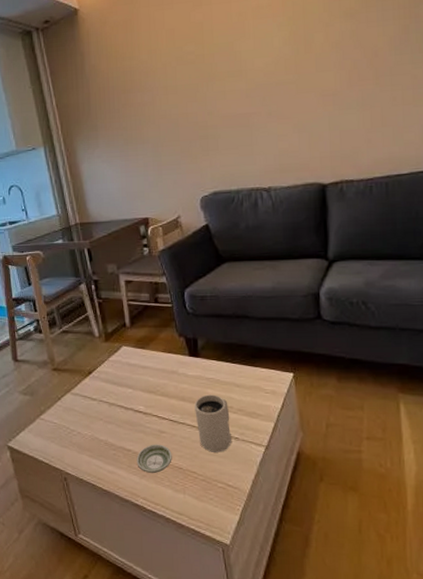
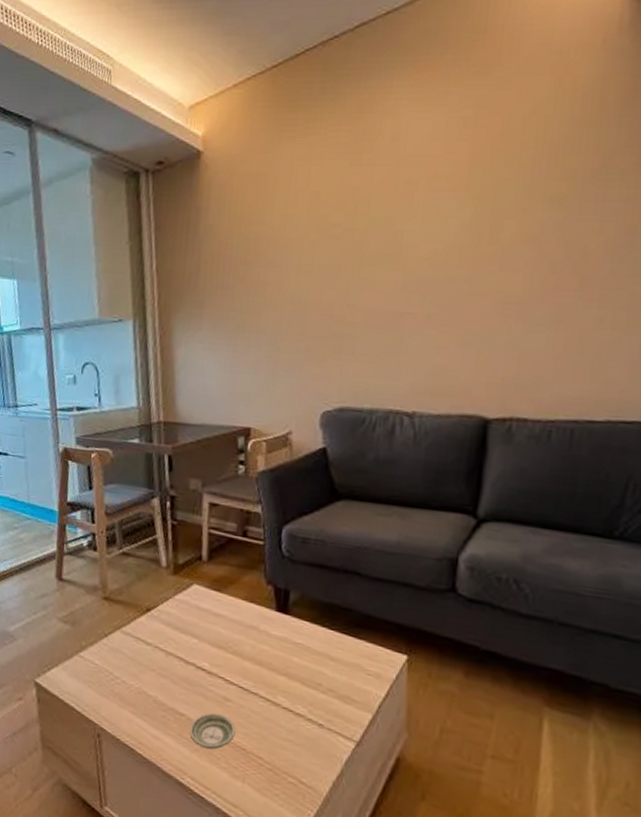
mug: present [194,394,231,452] -> none [272,662,317,739]

